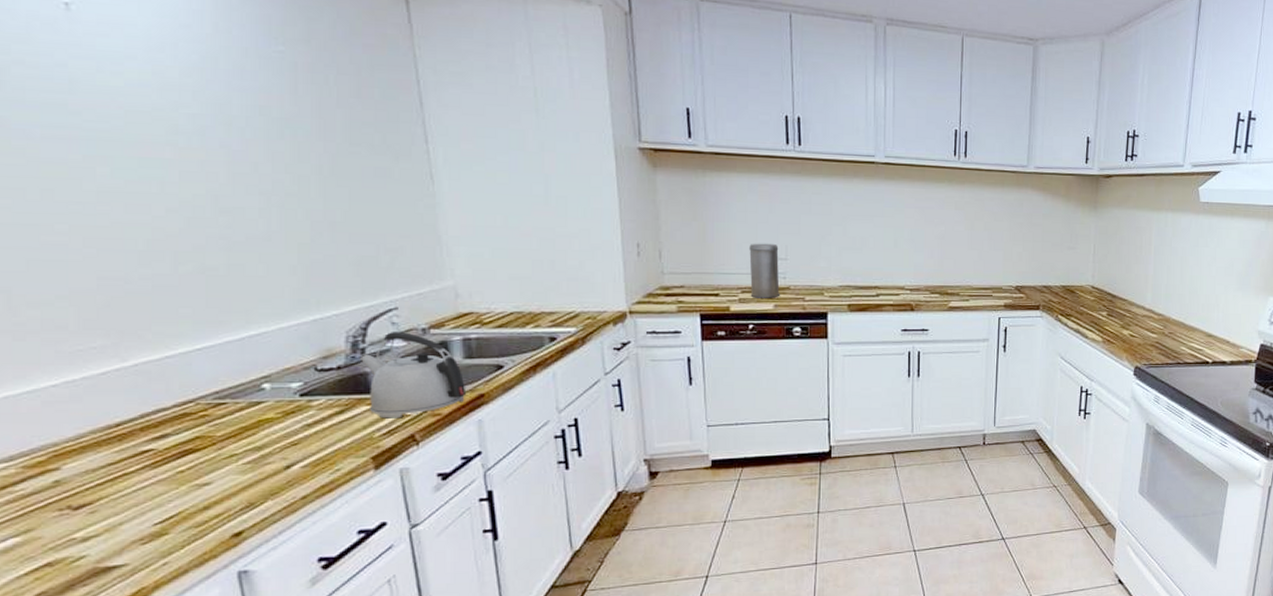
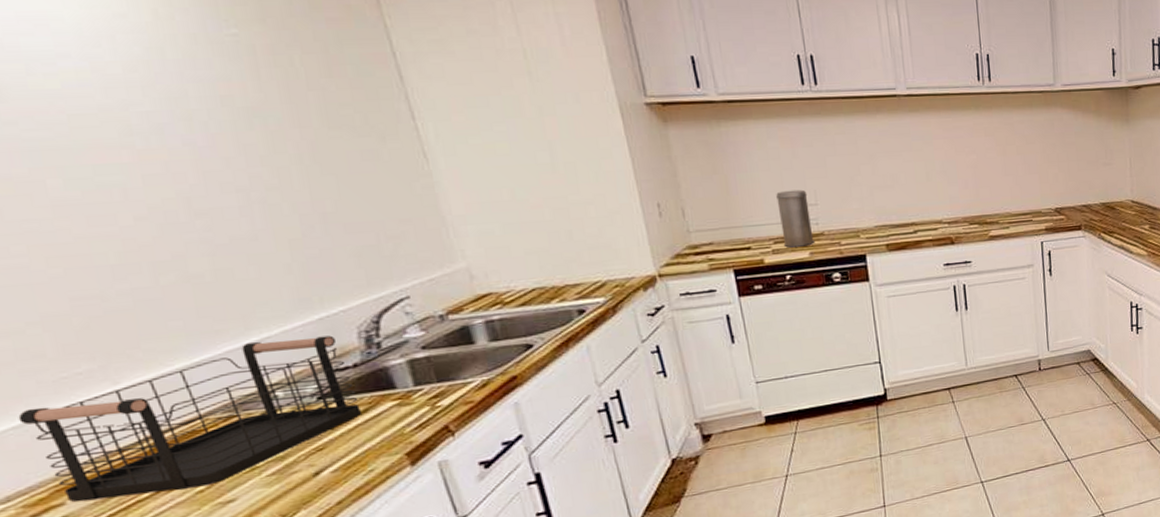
dish rack: none [34,336,337,469] -> present [18,335,361,502]
kettle: present [359,332,465,419] -> none [376,321,497,413]

